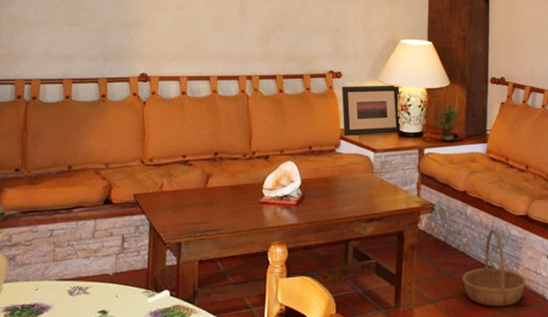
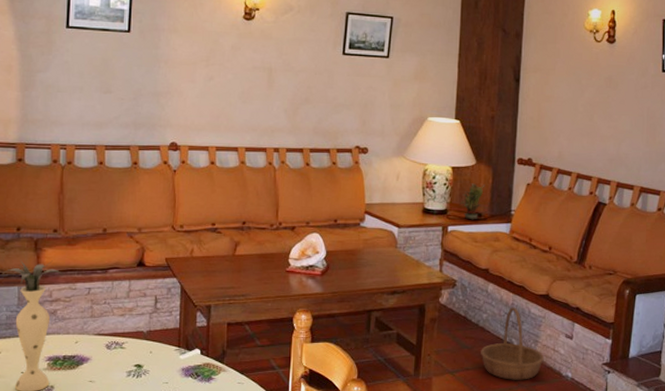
picture frame: present [342,85,402,136] -> none [367,161,427,211]

